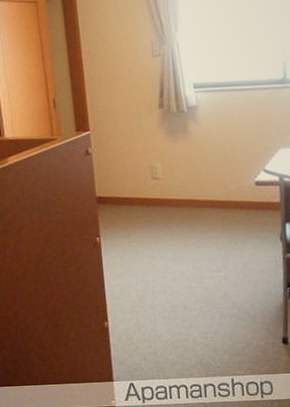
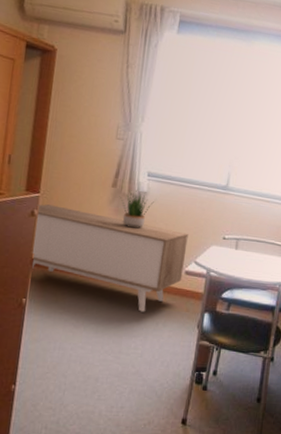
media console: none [89,139,253,233] -> present [31,204,189,312]
potted plant: none [168,105,206,147] -> present [119,189,154,228]

